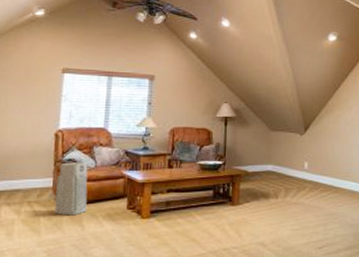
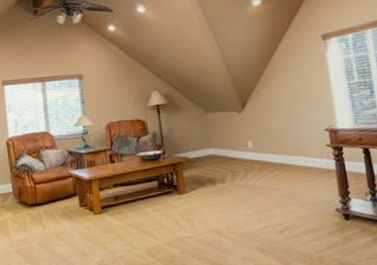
air purifier: present [54,162,88,216] -> none [15,166,46,217]

